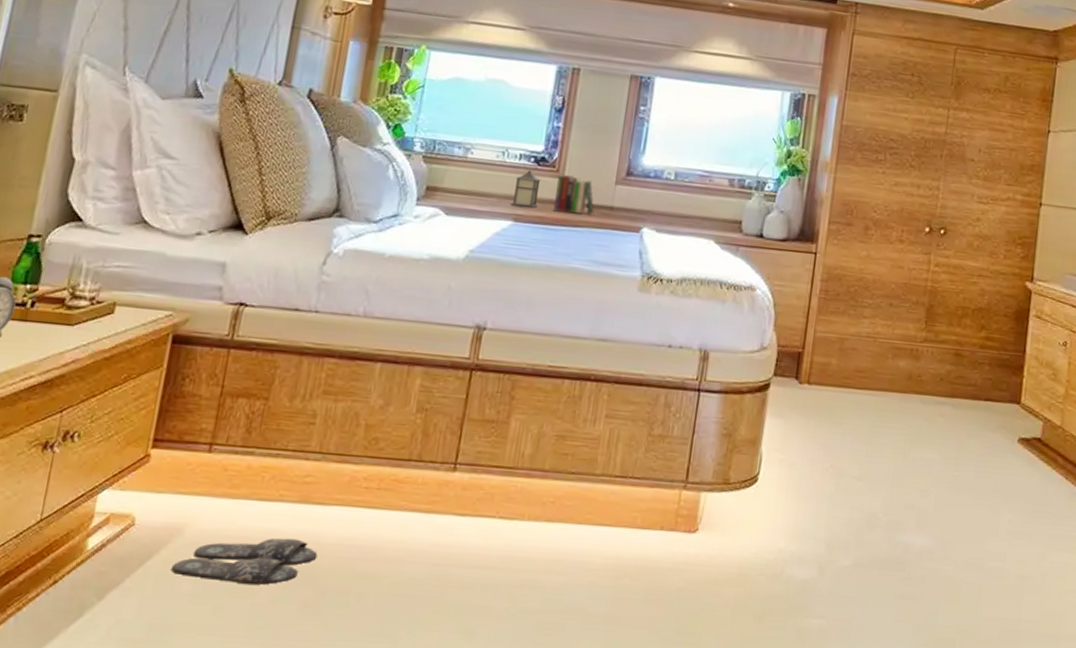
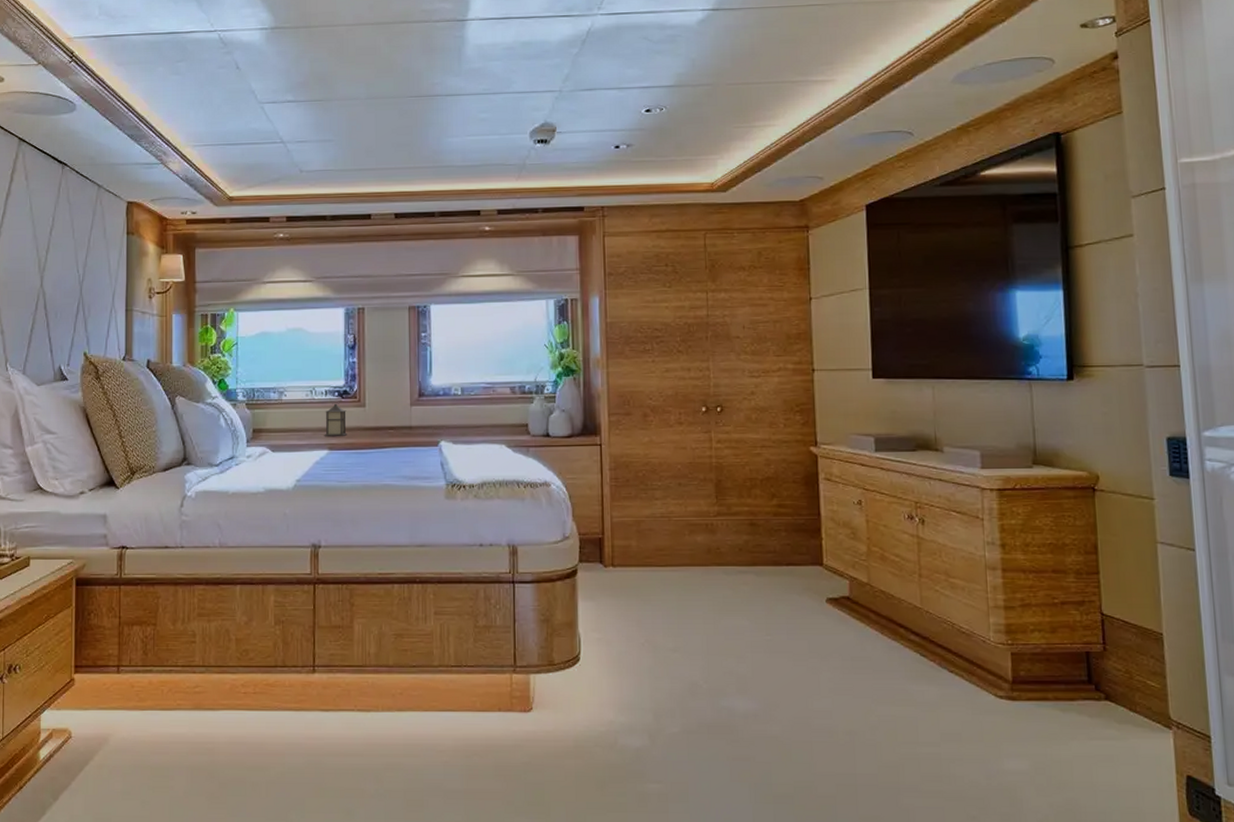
slippers: present [172,538,318,585] -> none [105,740,215,781]
books: present [553,174,595,214] -> none [361,402,396,437]

